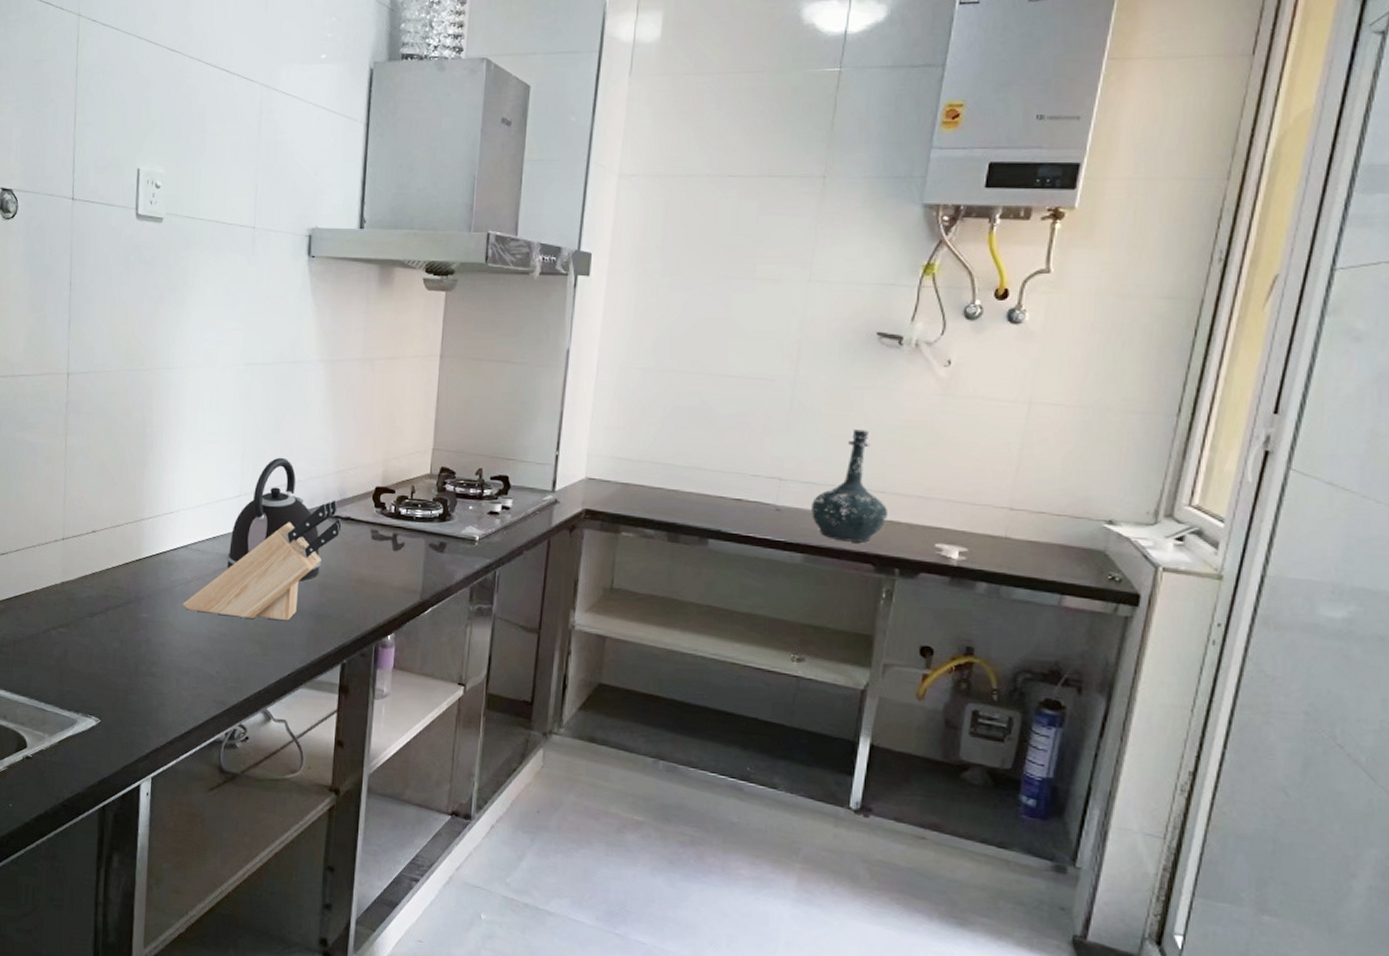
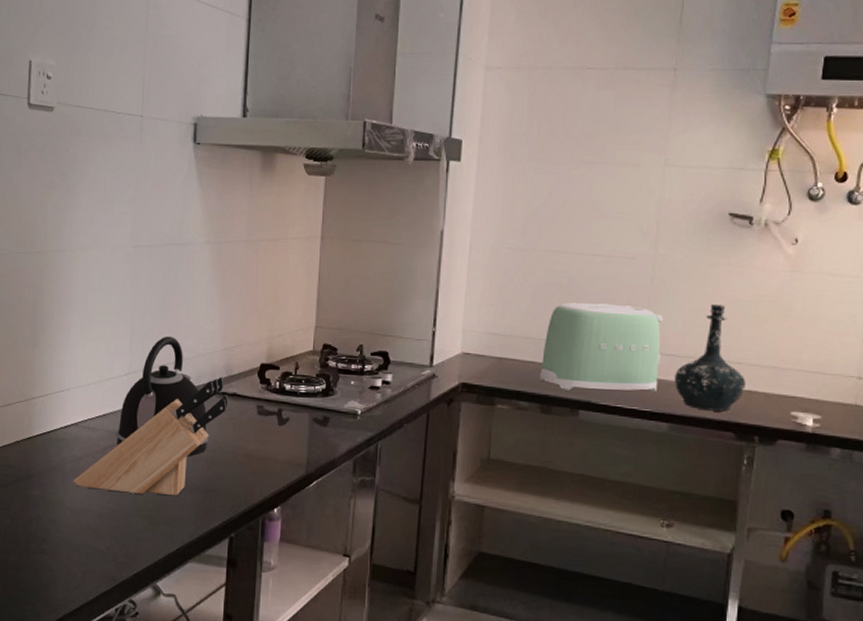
toaster: none [668,426,802,521] -> present [540,302,664,392]

